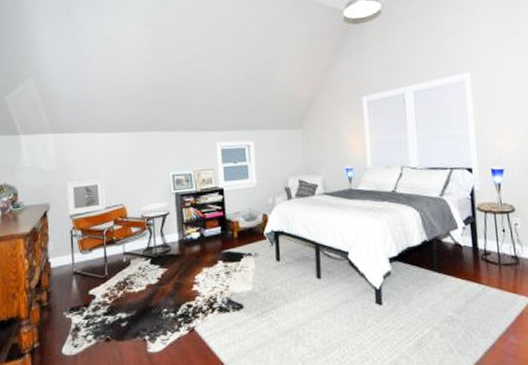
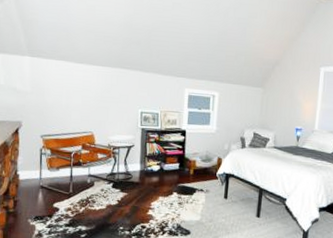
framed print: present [66,178,105,216] -> none [39,104,76,135]

